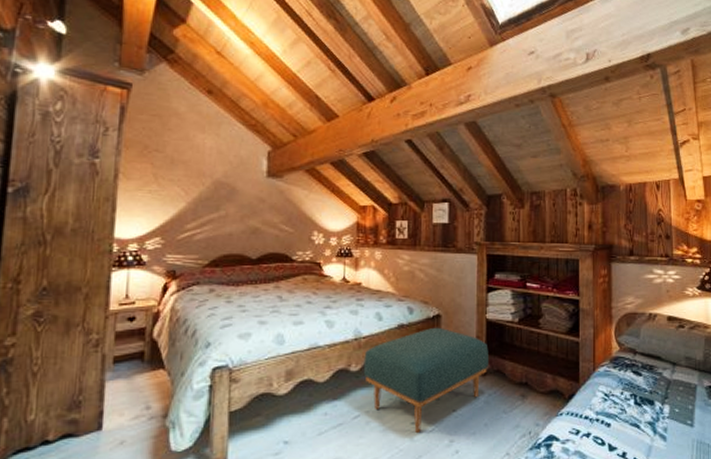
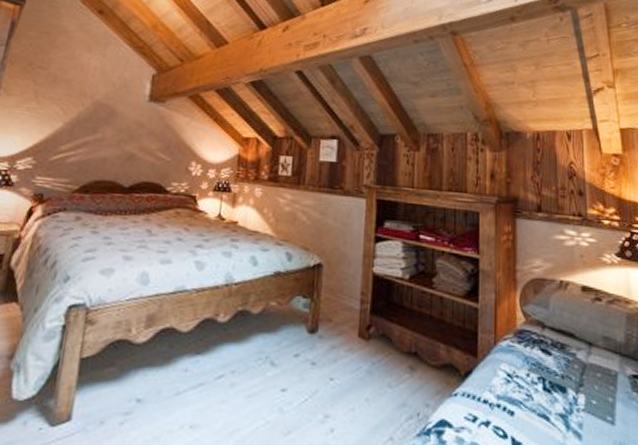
ottoman: present [363,327,489,434] -> none [232,278,374,404]

